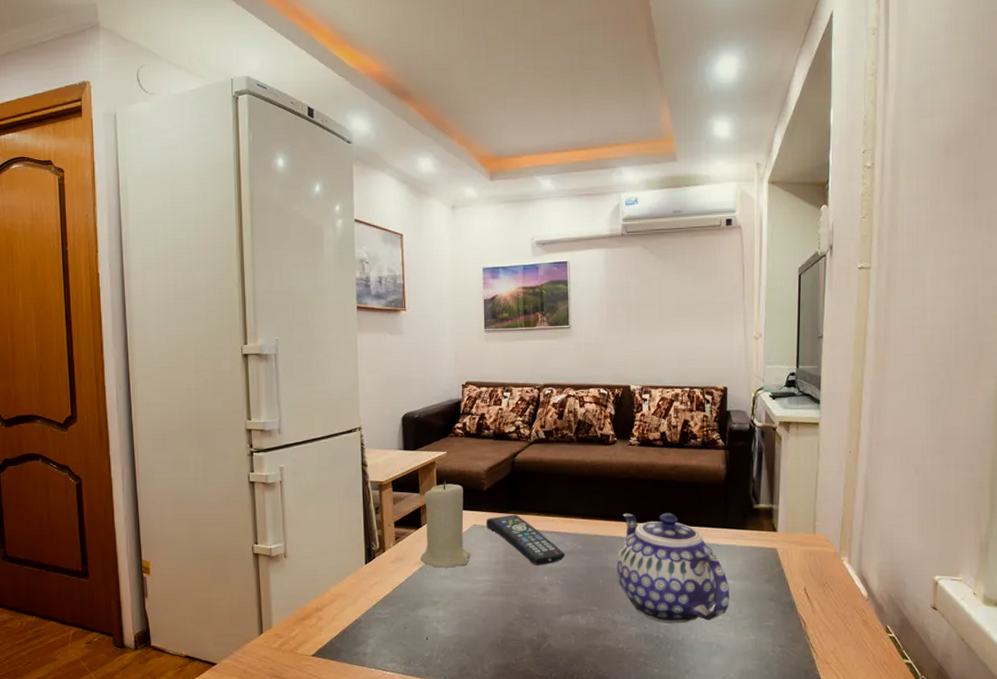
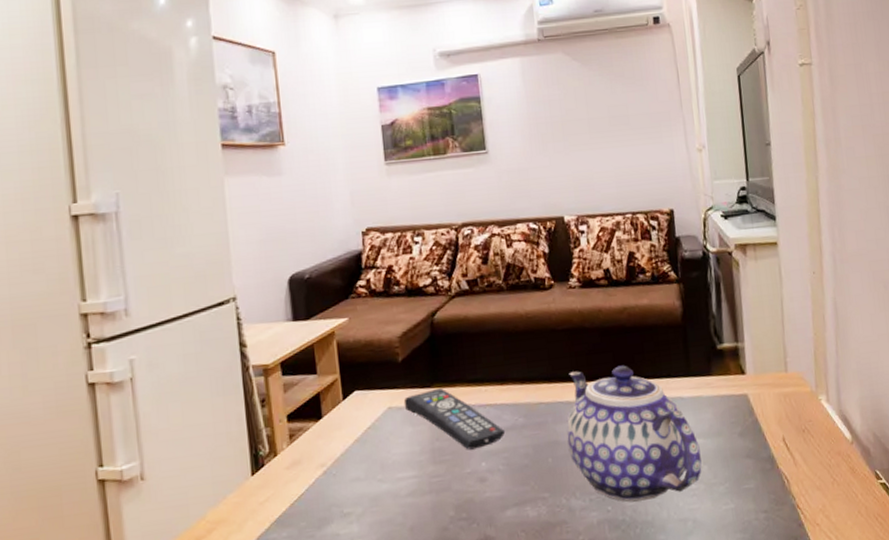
candle: present [421,481,472,568] -> none [322,355,389,469]

